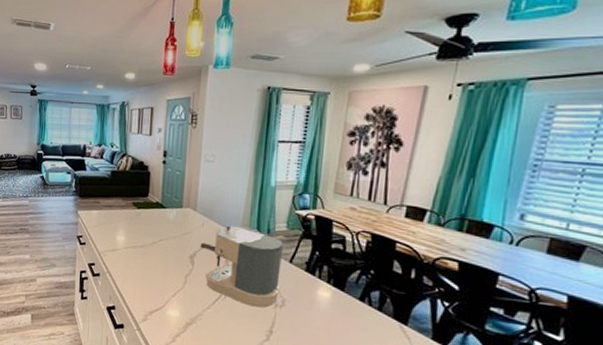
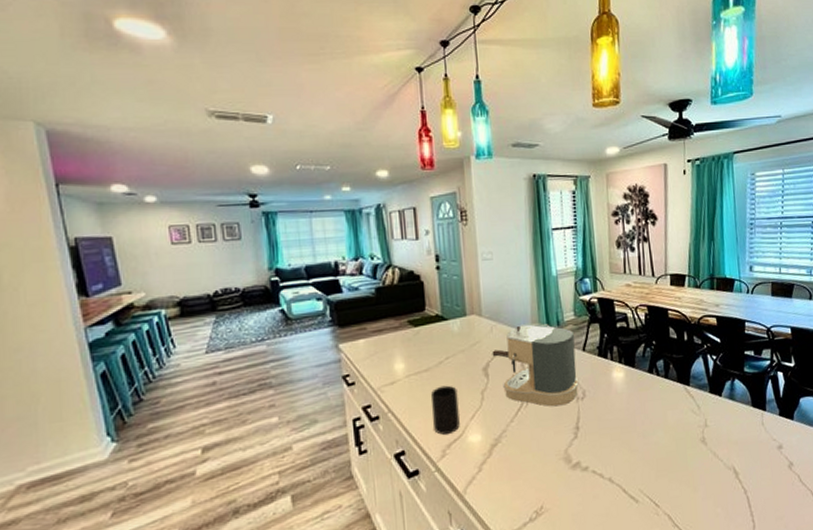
cup: none [141,262,165,304] -> present [430,385,460,435]

